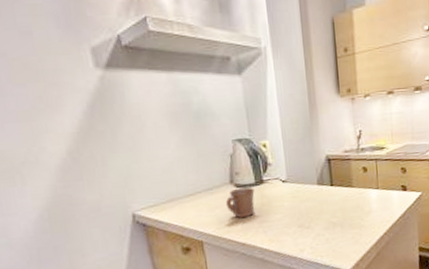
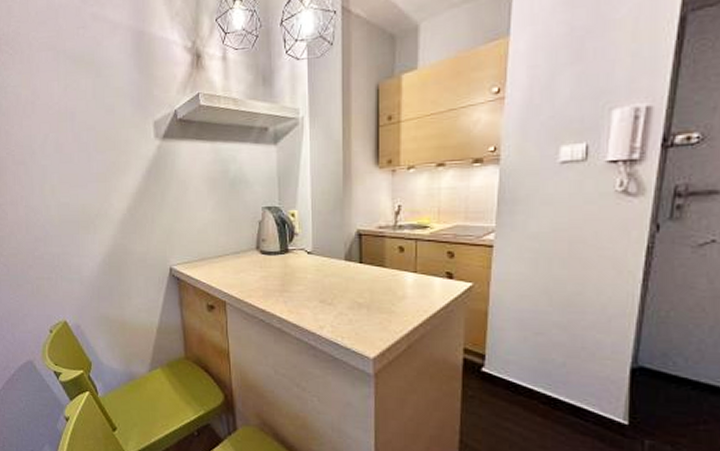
mug: present [225,187,255,218] -> none [250,254,279,285]

